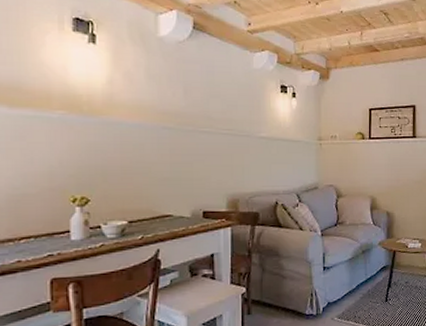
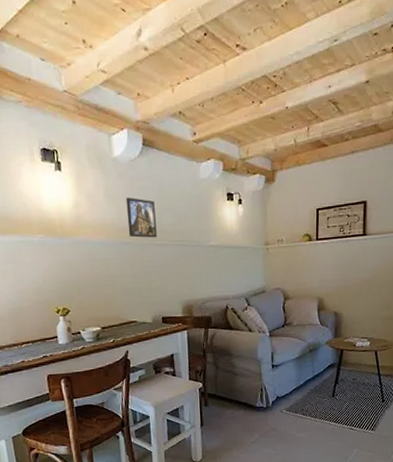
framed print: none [169,79,203,125] -> present [125,197,157,238]

